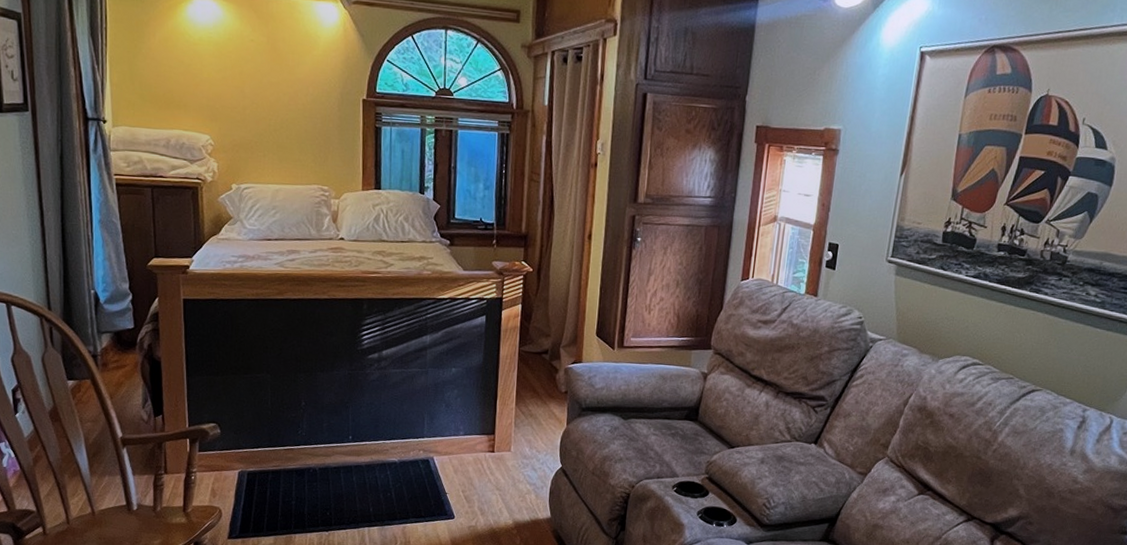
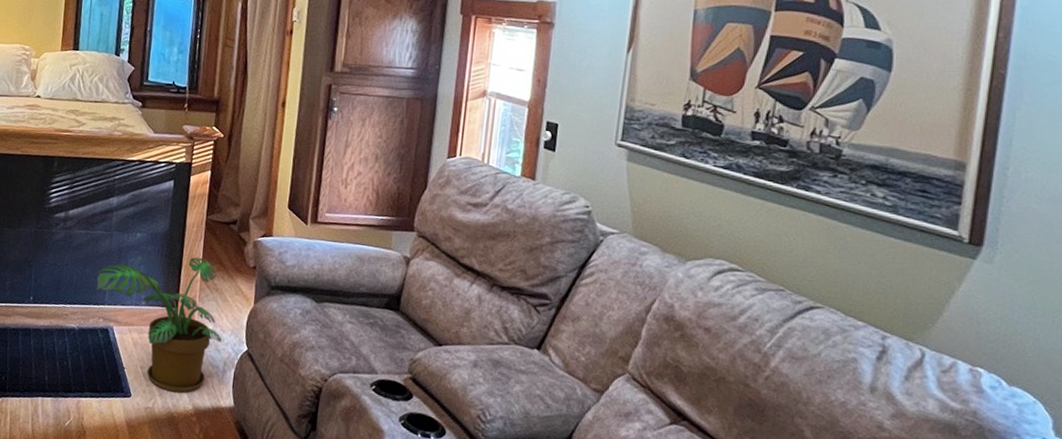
potted plant: none [415,386,538,511] -> present [96,257,222,393]

